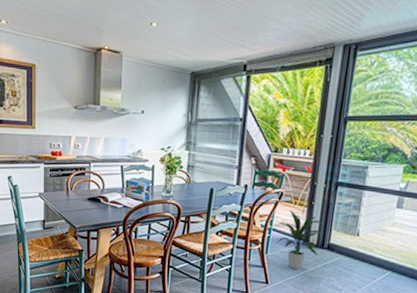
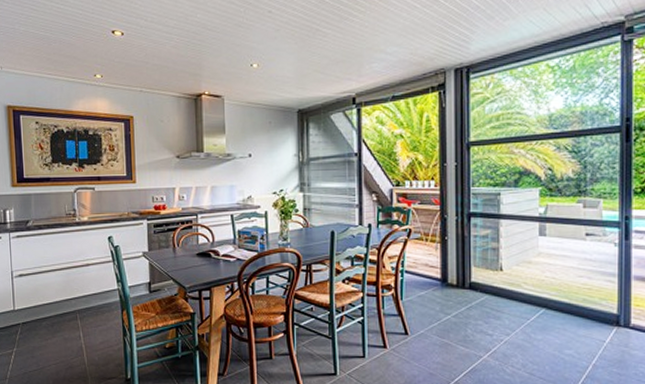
indoor plant: present [276,210,325,270] -> none [409,248,462,316]

